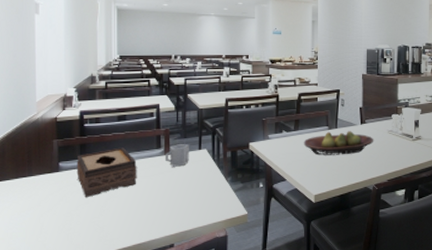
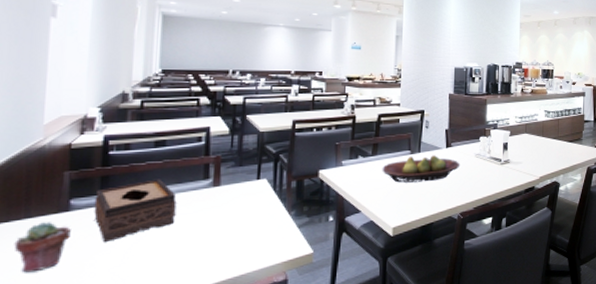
potted succulent: none [23,180,61,219] -> present [14,222,71,273]
cup: present [164,144,189,167] -> none [213,173,245,201]

